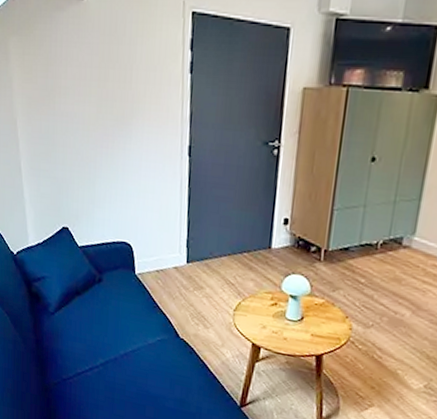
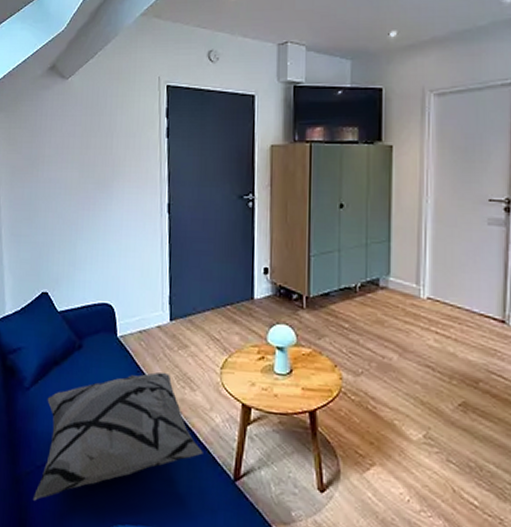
decorative pillow: none [60,309,213,406] -> present [32,372,203,501]

